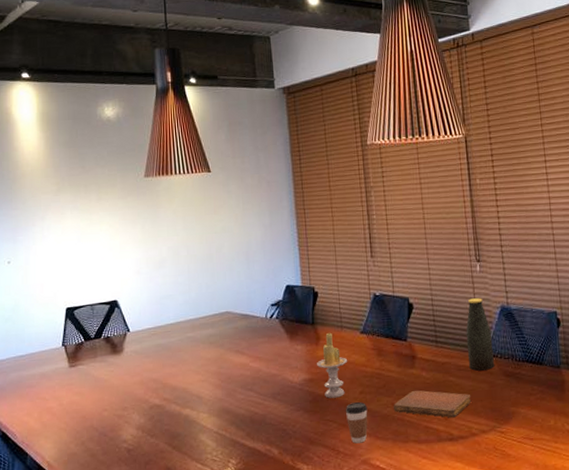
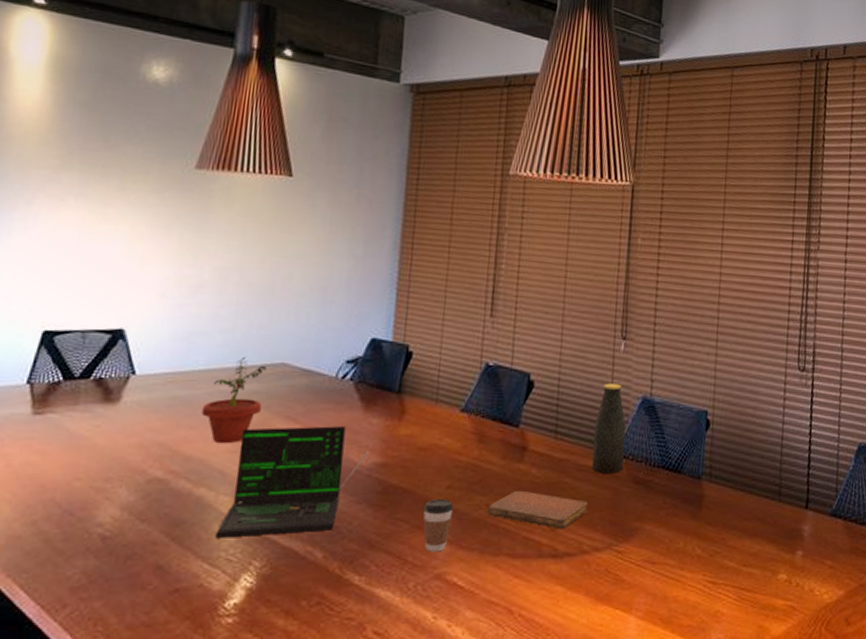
potted plant: none [177,309,217,376] -> present [201,356,268,444]
laptop: none [202,354,298,445] -> present [215,426,368,538]
candle: present [317,332,348,398] -> none [395,405,438,491]

